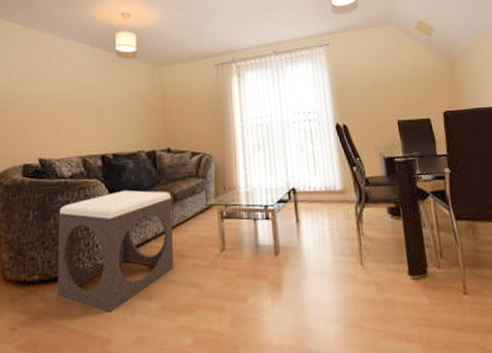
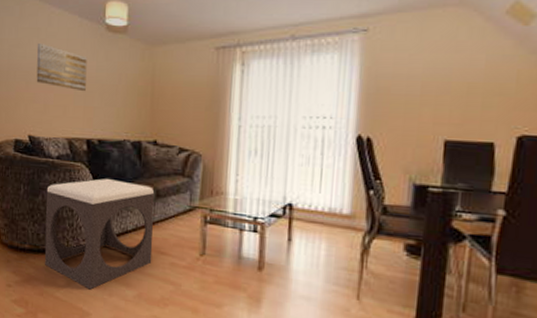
wall art: none [47,70,100,111] -> present [36,42,87,92]

